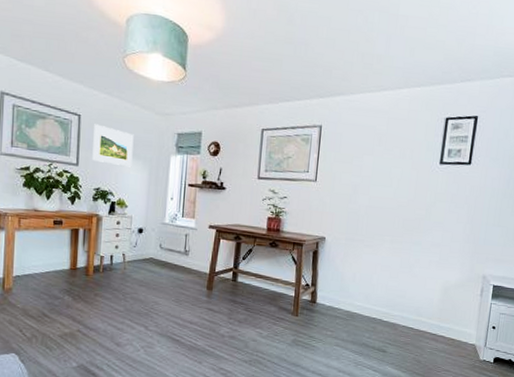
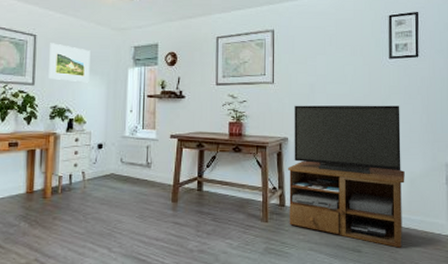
tv stand: none [318,205,444,352] -> present [288,105,405,248]

